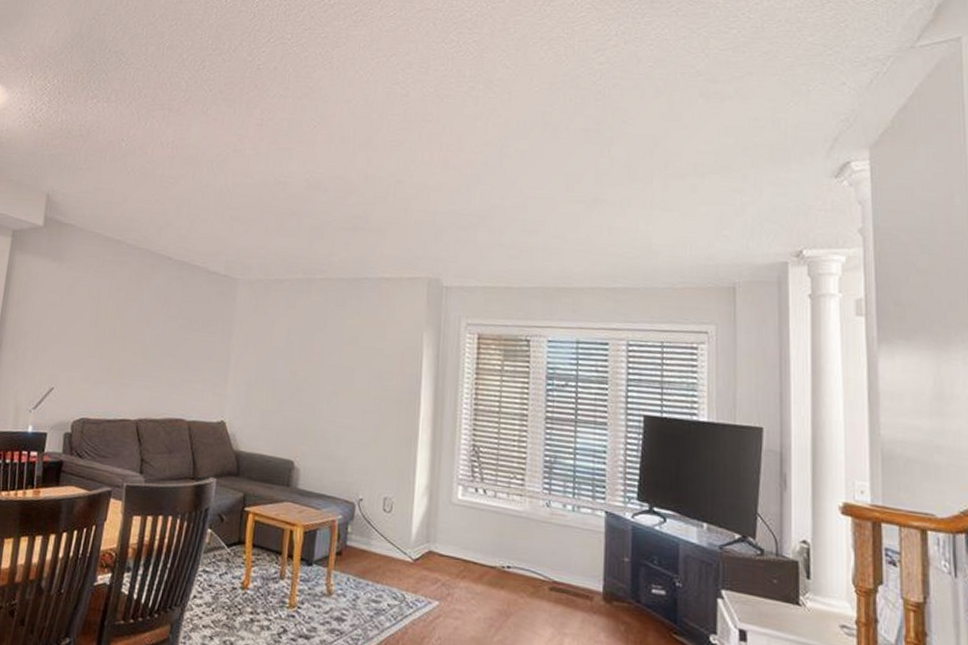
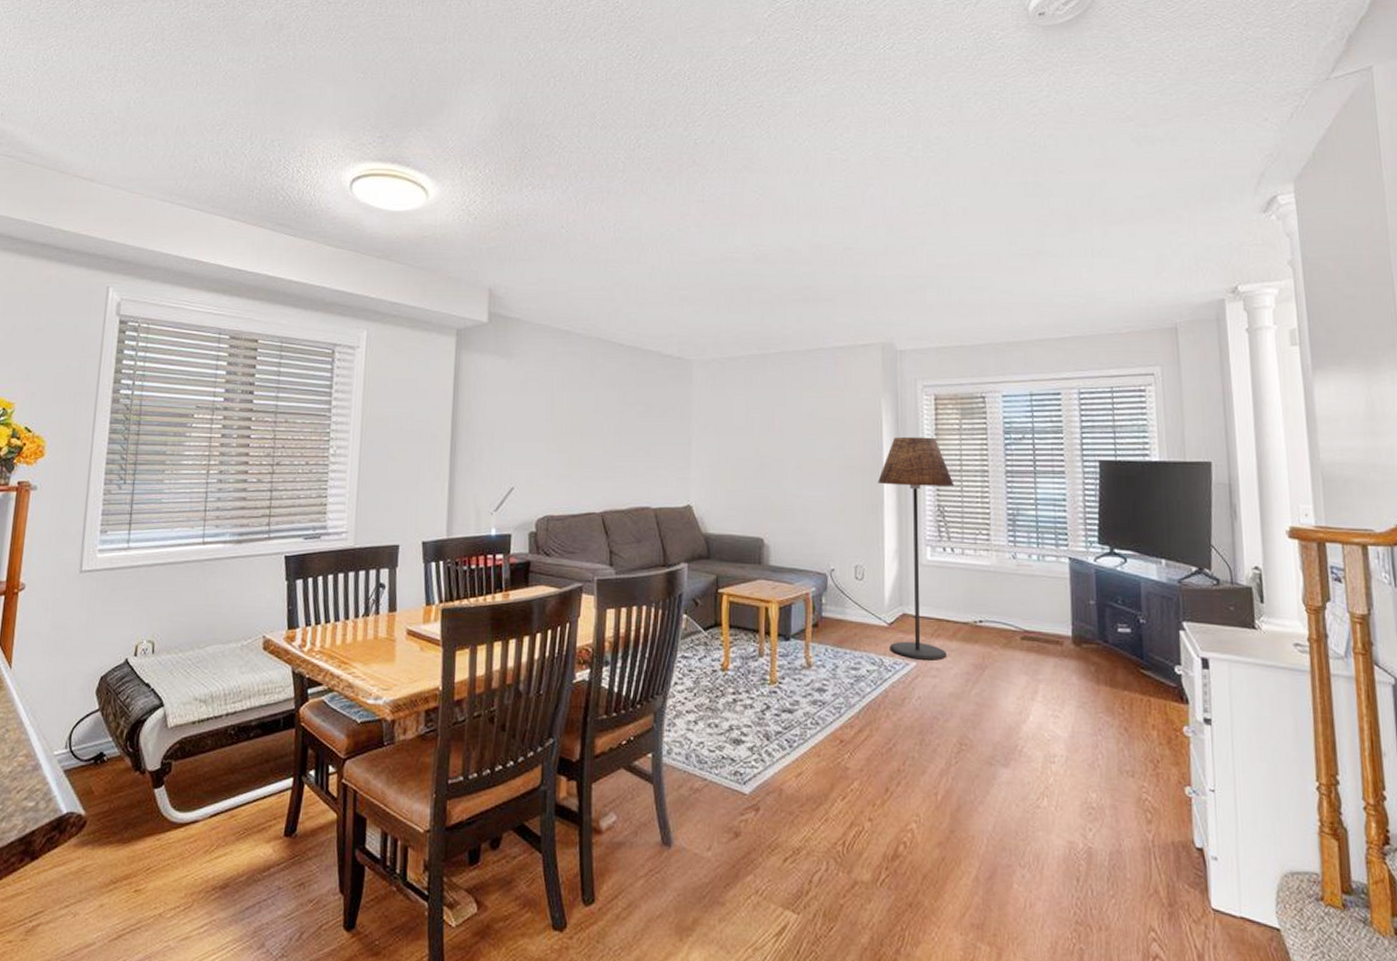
floor lamp: none [413,372,492,602] -> present [878,436,955,660]

